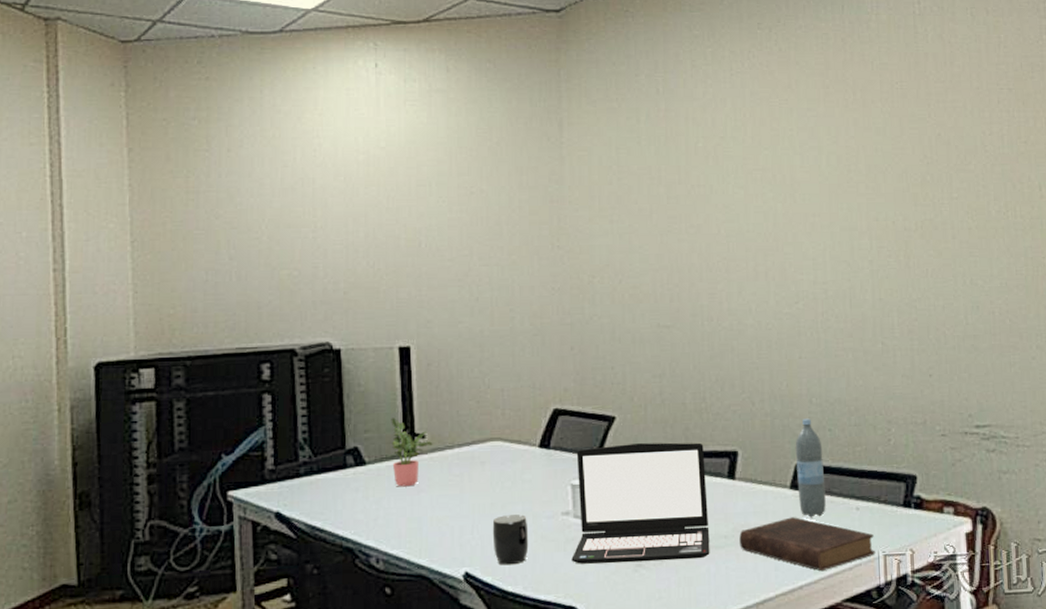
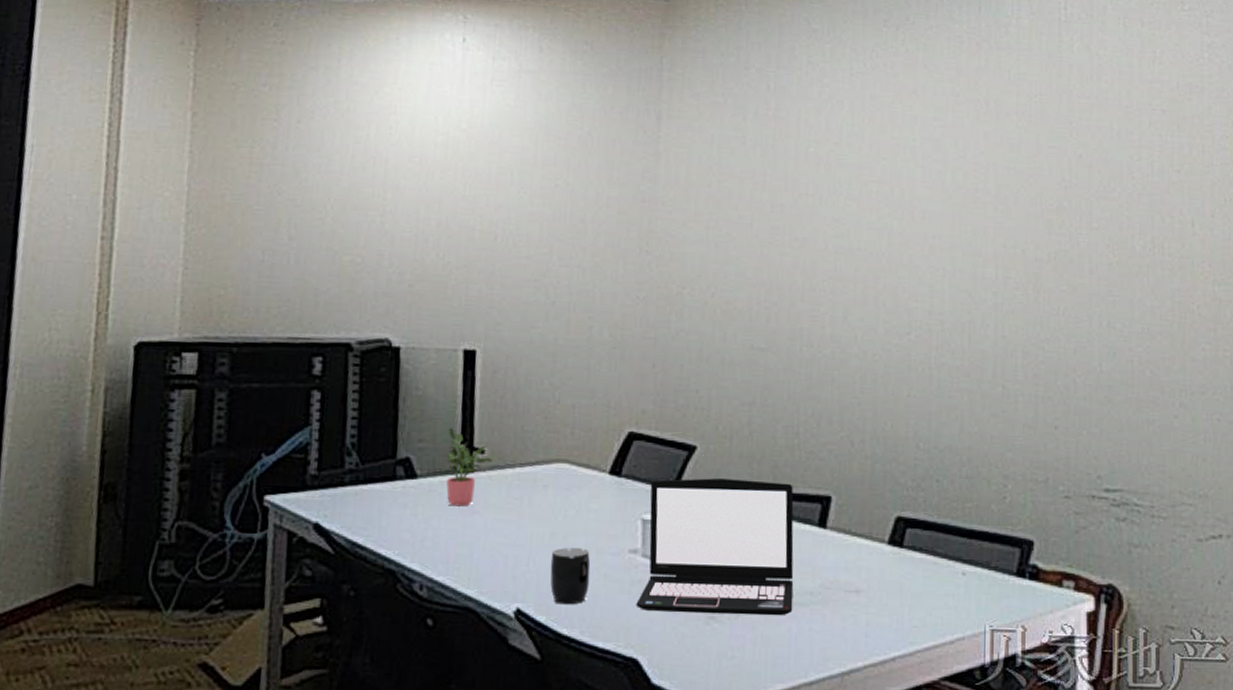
book: present [739,517,876,572] -> none [827,577,982,643]
water bottle: present [795,418,826,518] -> none [896,465,929,580]

